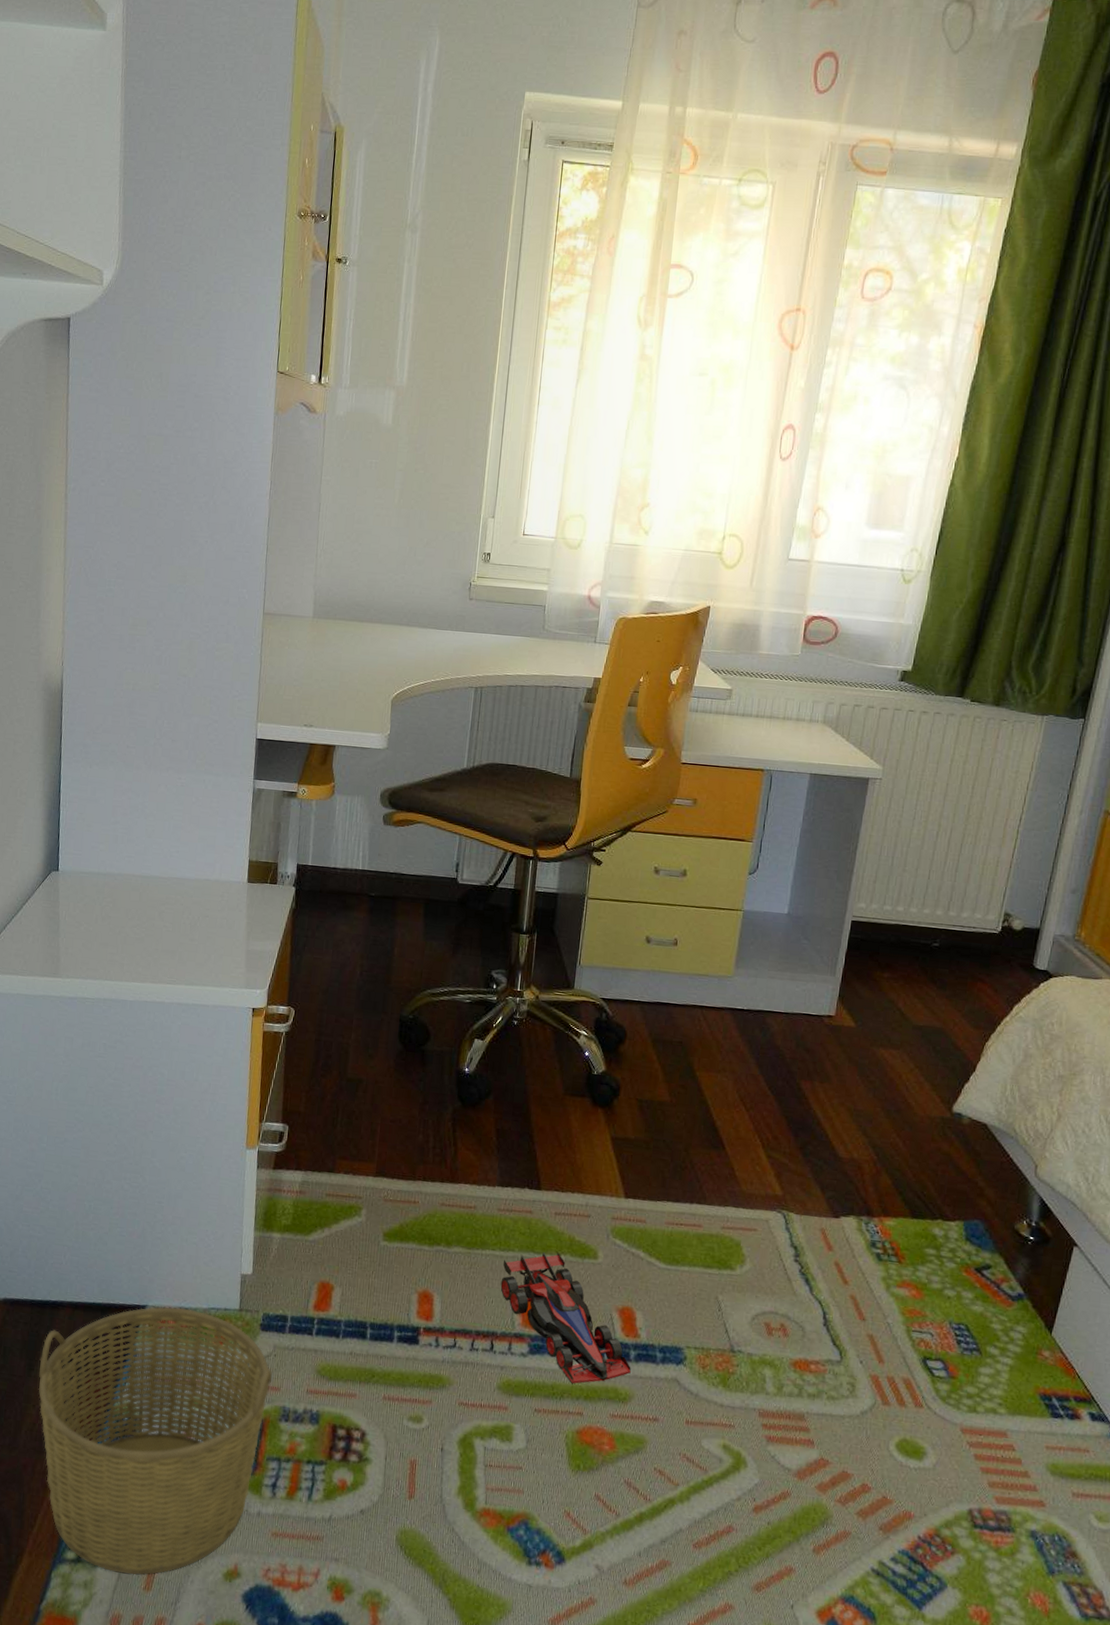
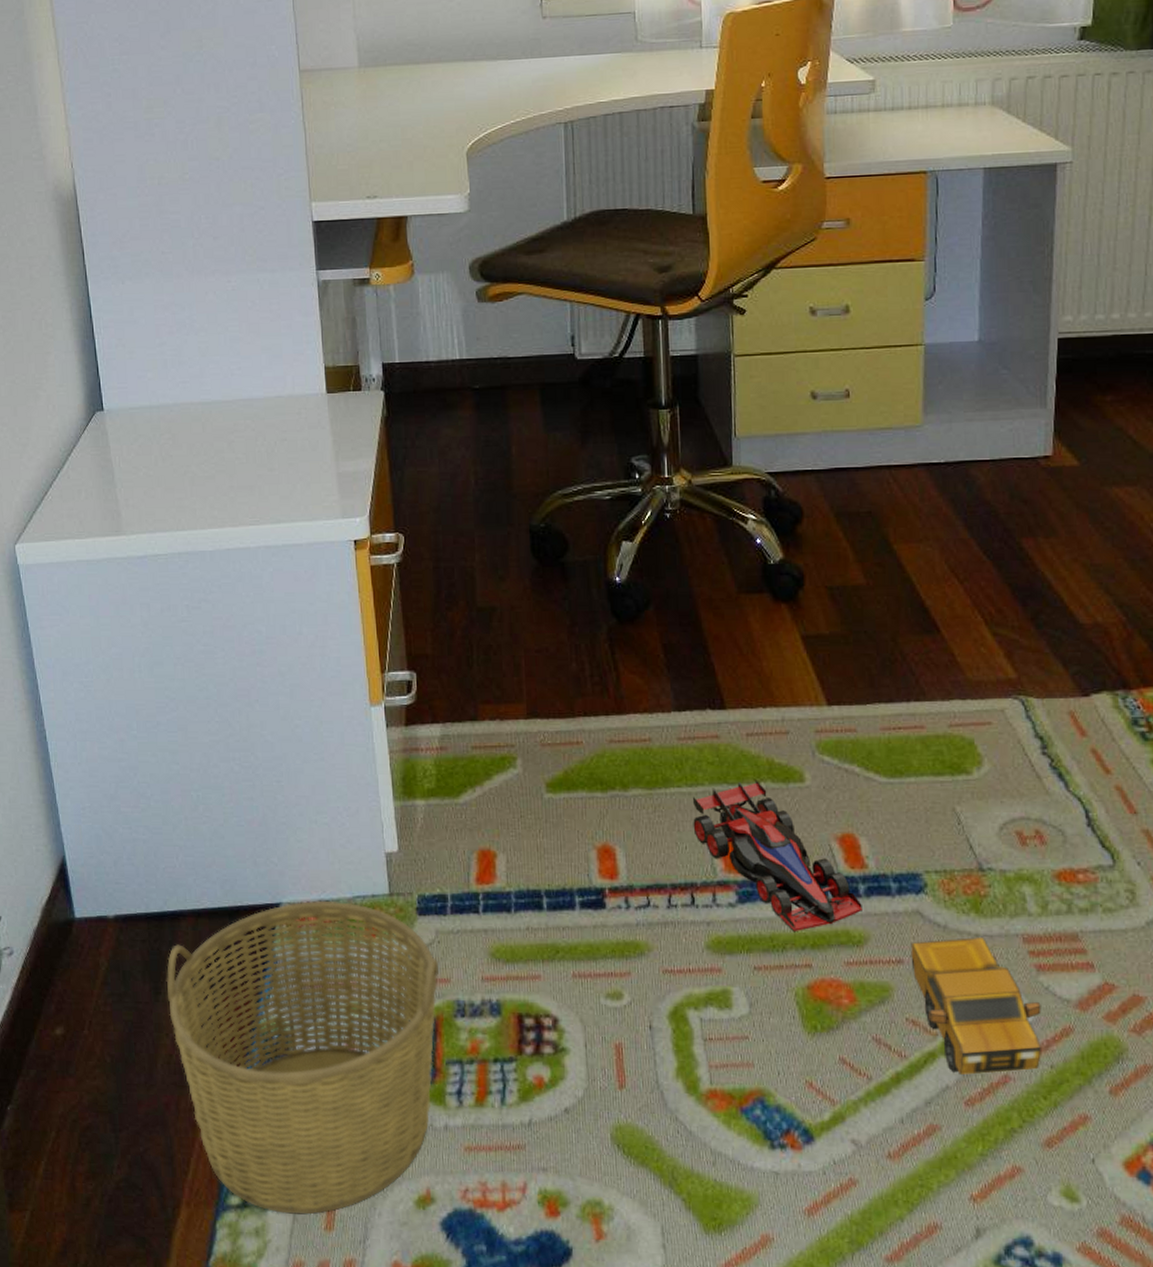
toy truck: none [665,1404,767,1524] -> present [910,937,1041,1075]

